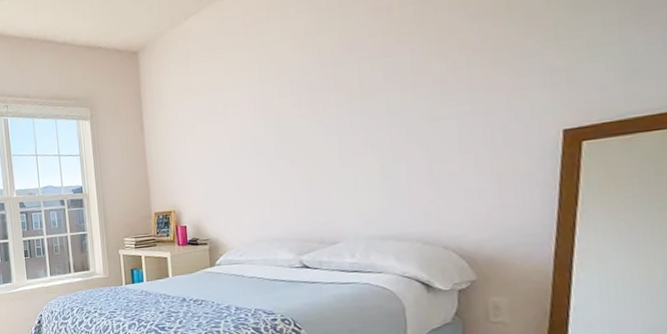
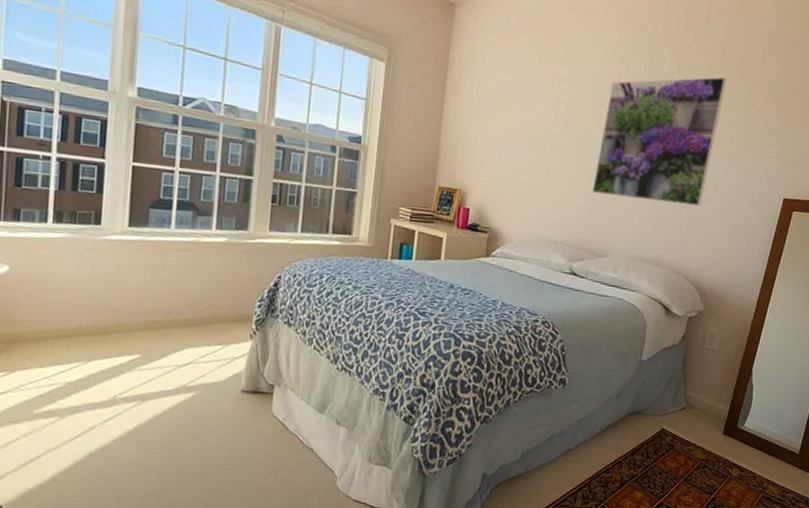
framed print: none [306,19,447,182] -> present [592,76,727,207]

